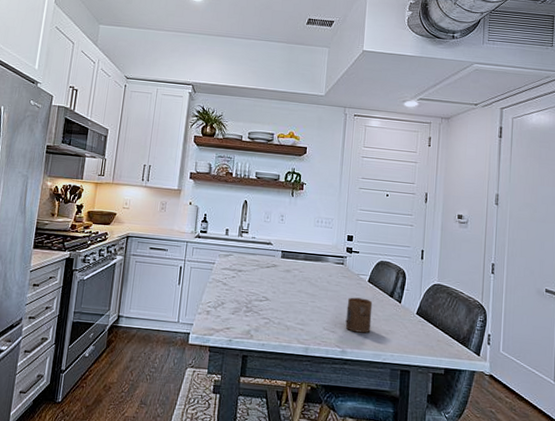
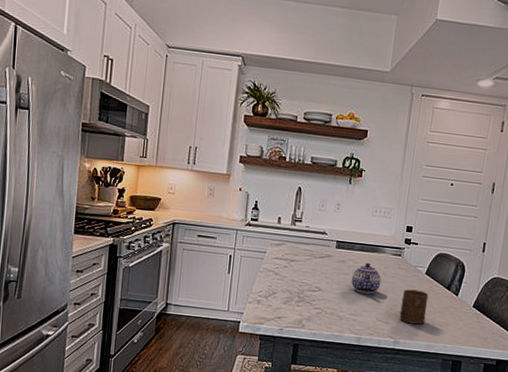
teapot: none [297,271,326,303] -> present [351,262,382,294]

